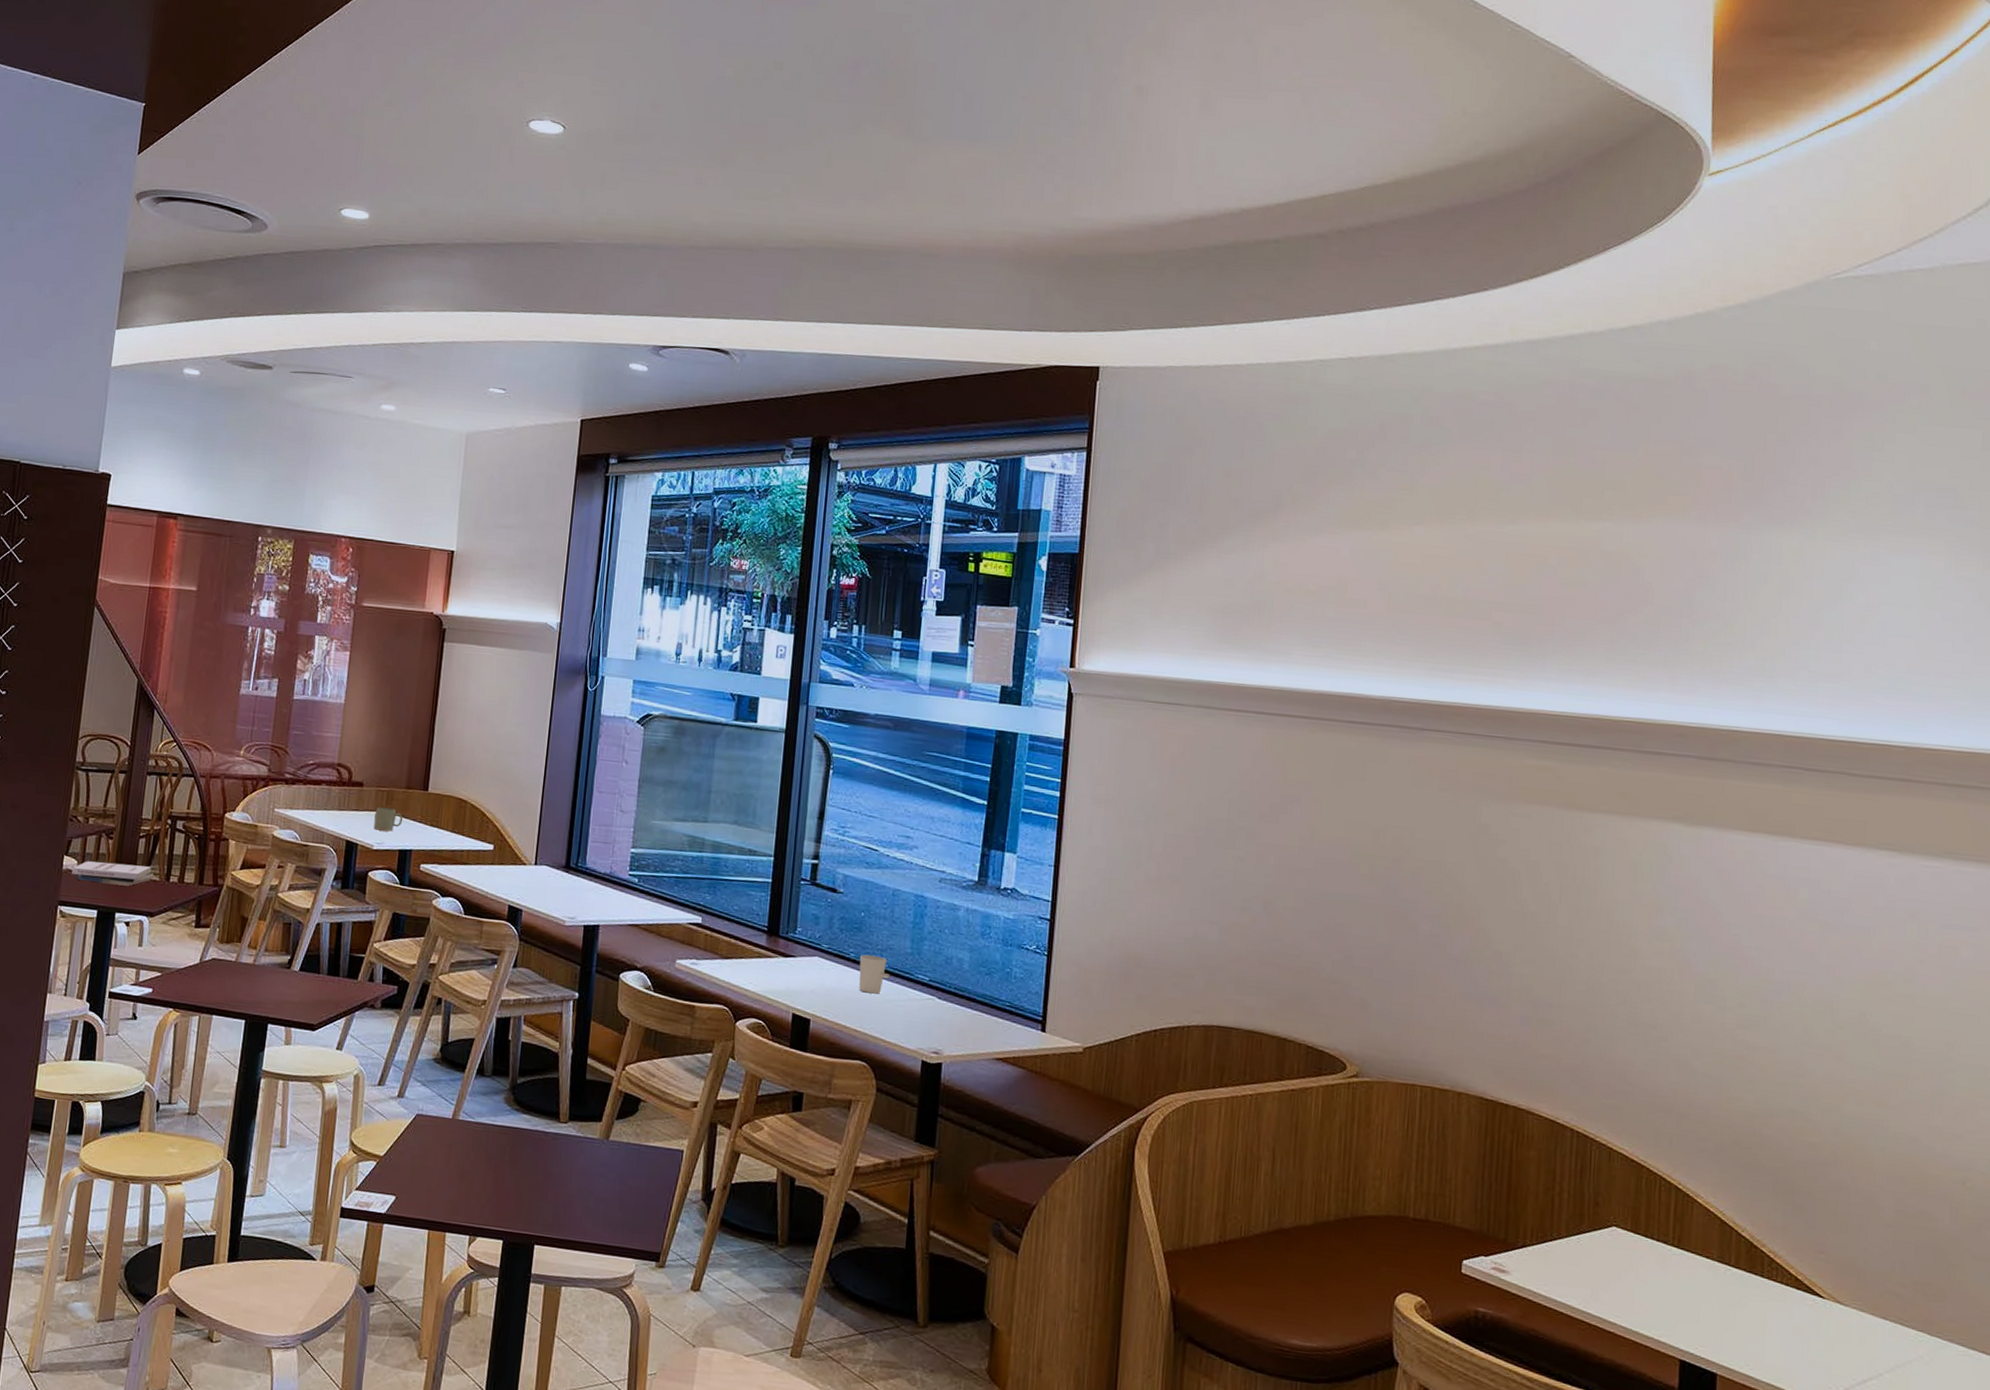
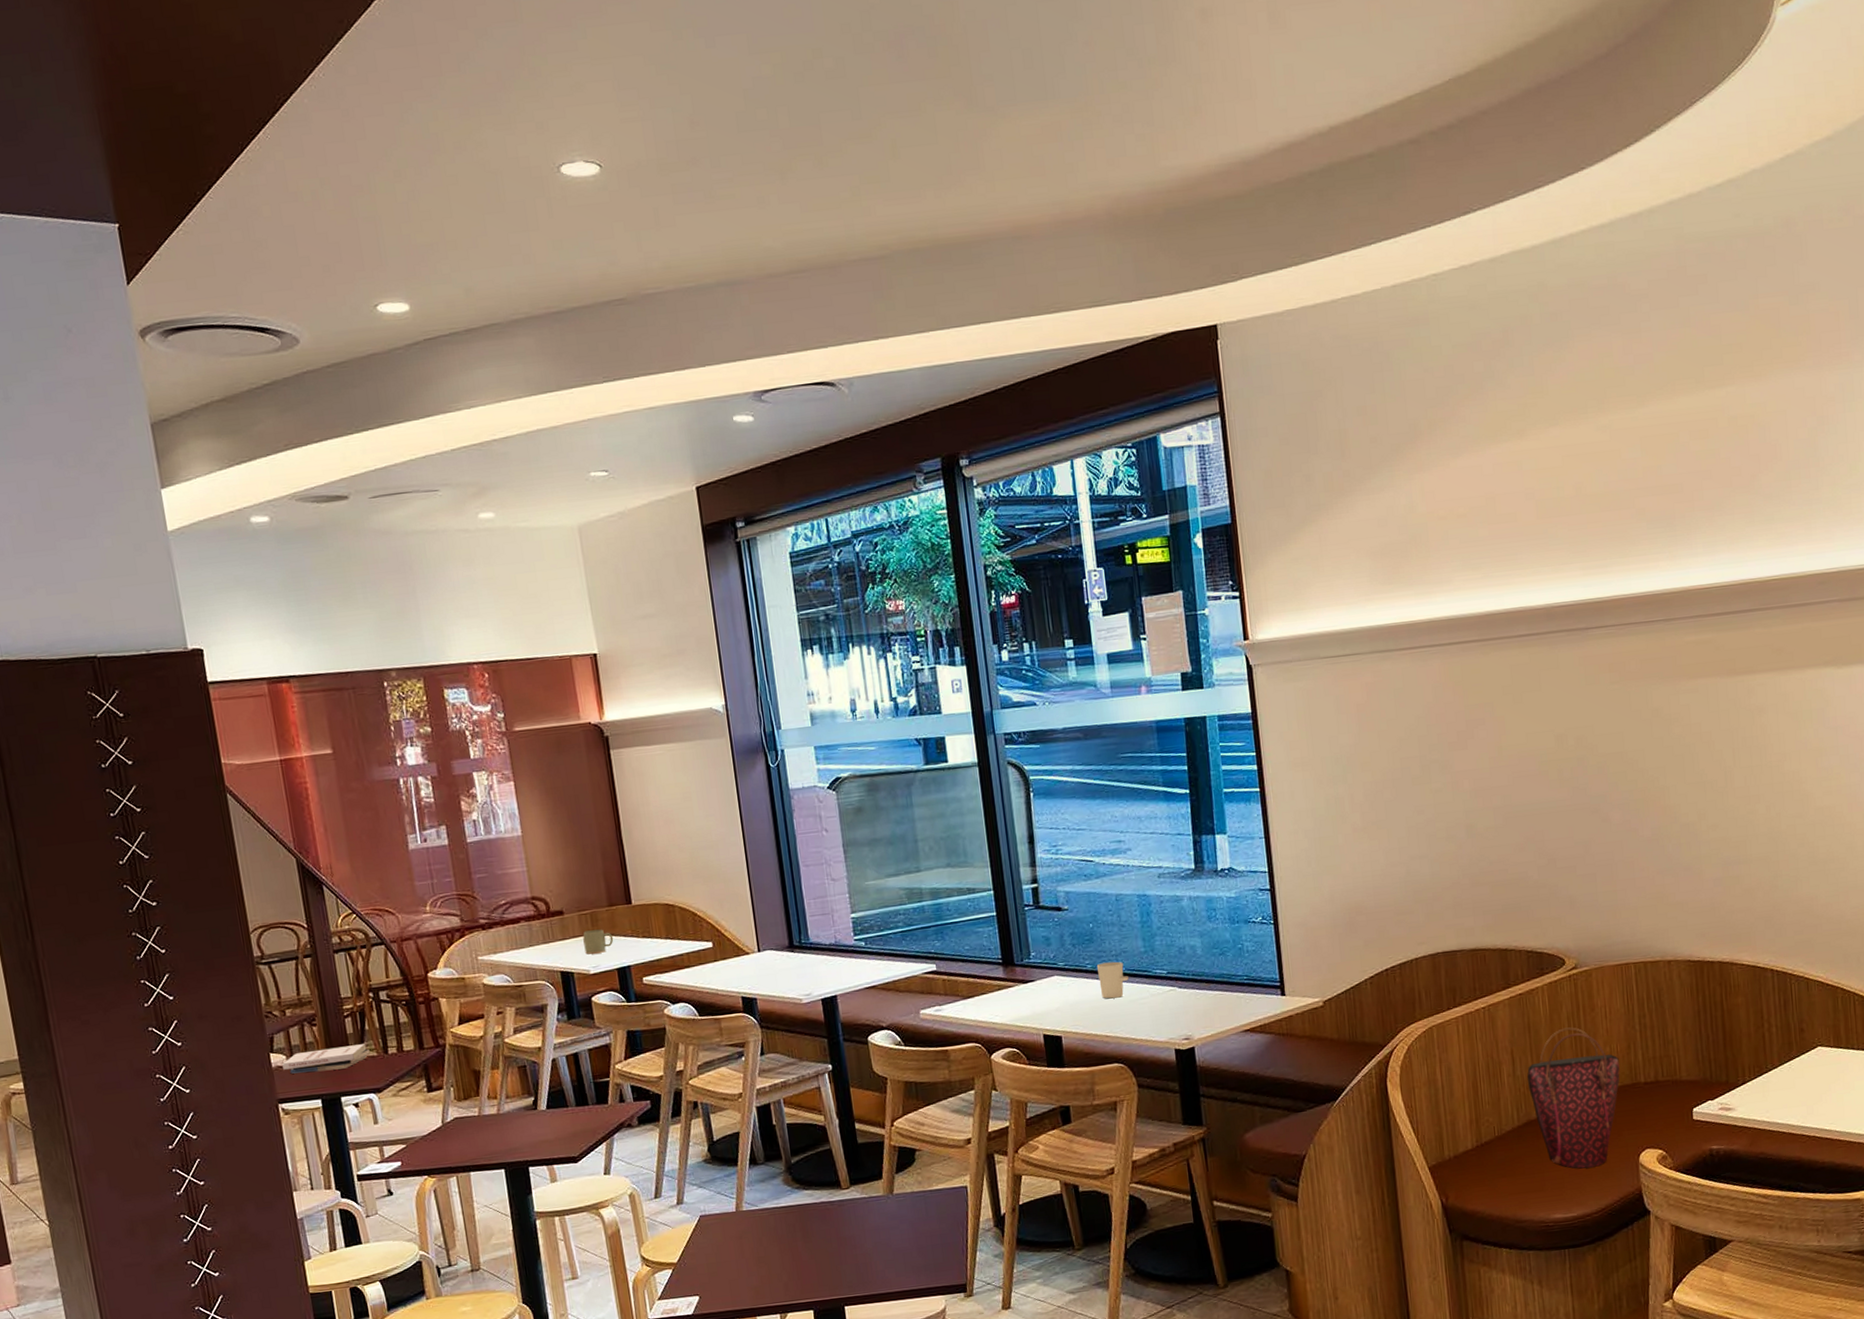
handbag: none [1285,1137,1389,1298] -> present [1527,1027,1620,1169]

